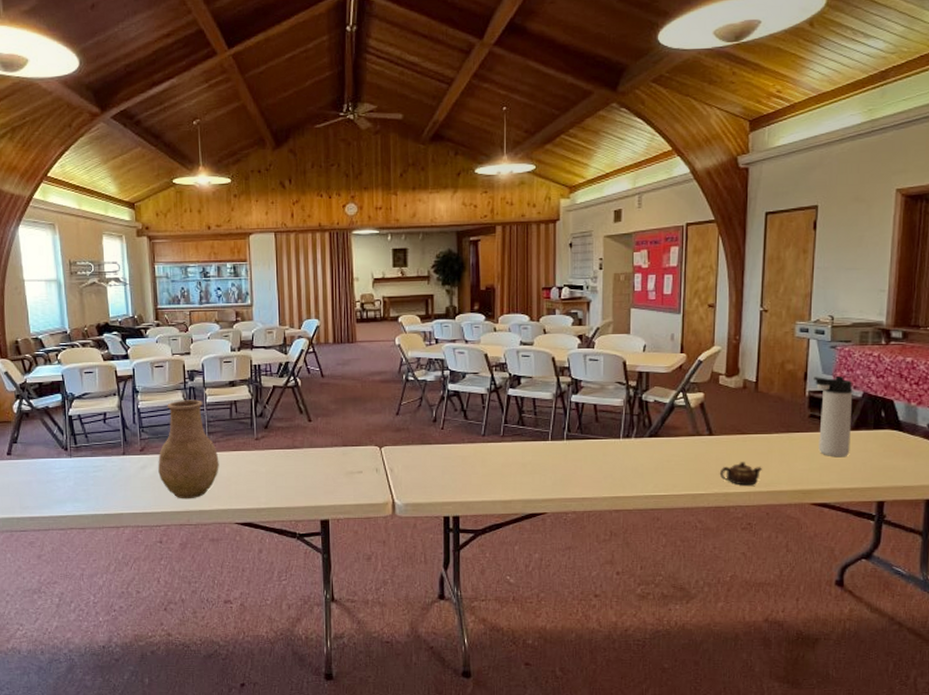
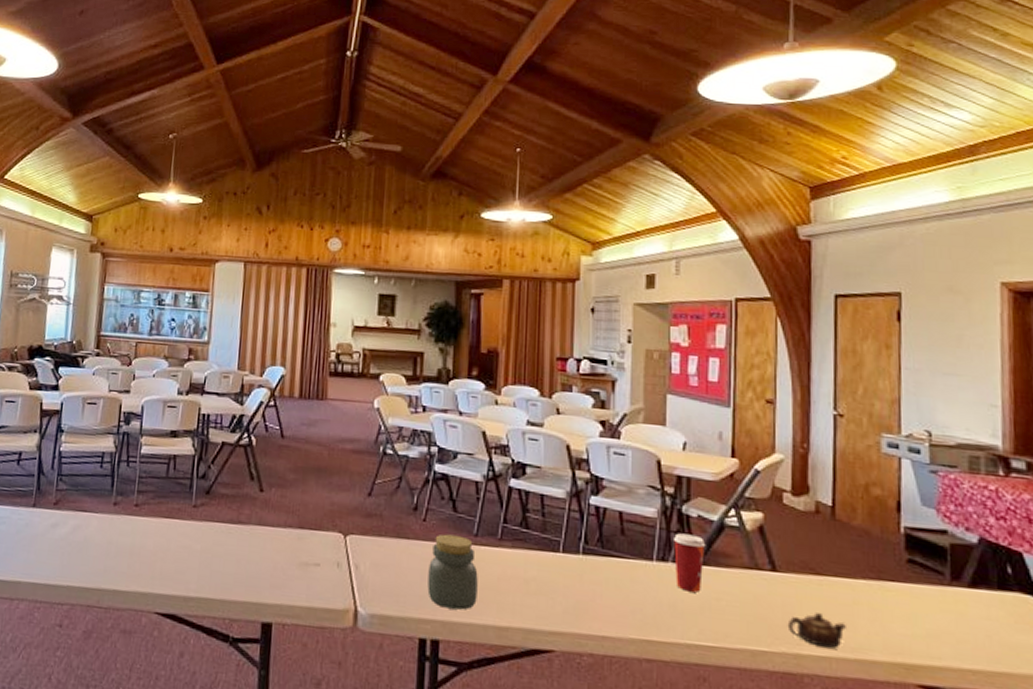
vase: present [158,400,219,499] -> none [71,447,146,574]
jar: none [448,437,487,492] -> present [427,534,478,610]
paper cup: none [636,415,660,458] -> present [674,533,706,593]
thermos bottle: present [814,375,853,458] -> none [910,508,968,625]

